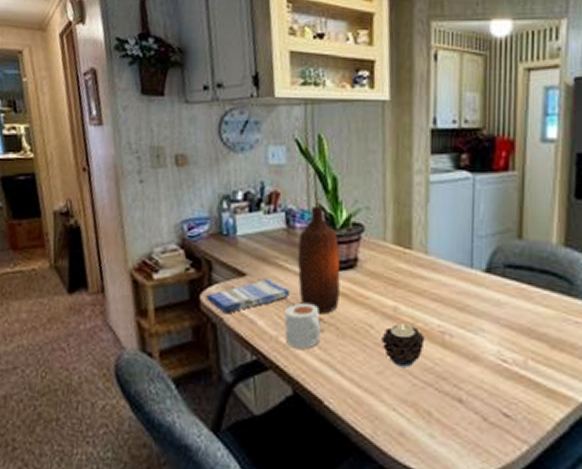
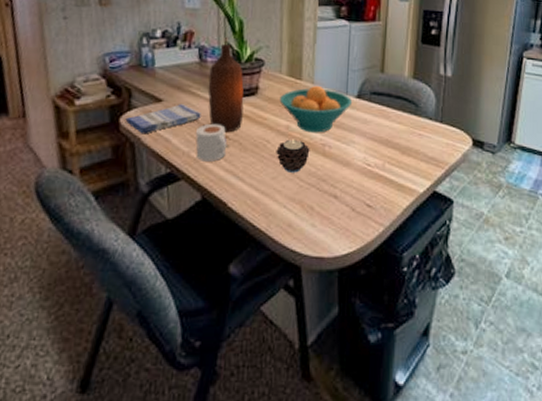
fruit bowl: none [384,255,480,318] -> present [279,85,353,133]

